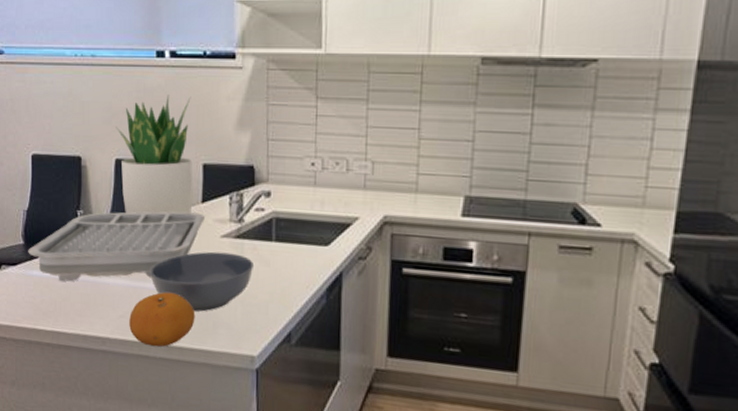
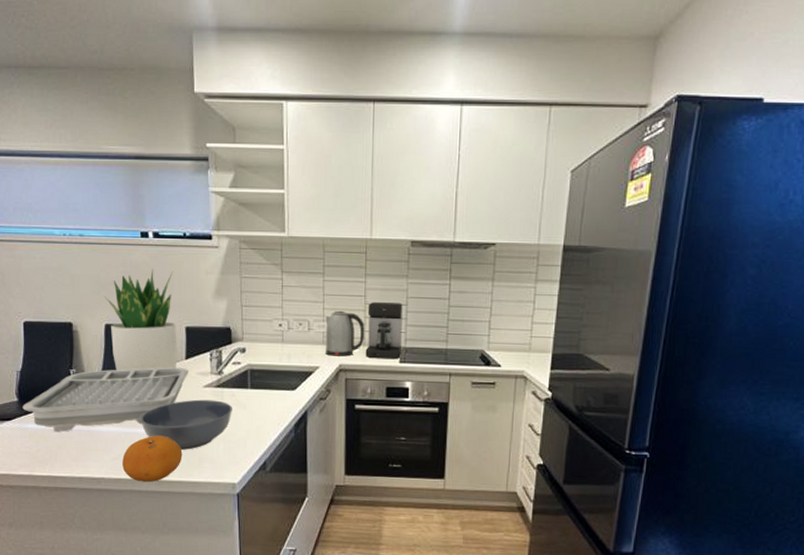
kettle: none [366,147,418,206] -> present [325,310,365,357]
coffee maker: none [417,137,468,211] -> present [365,302,403,359]

